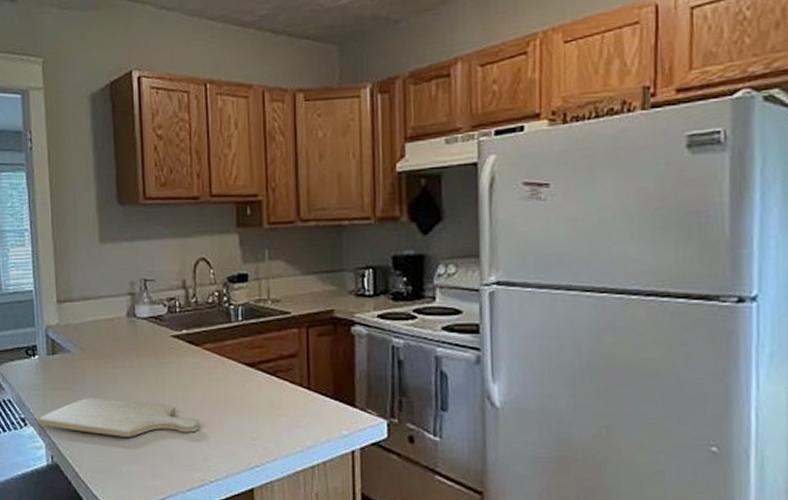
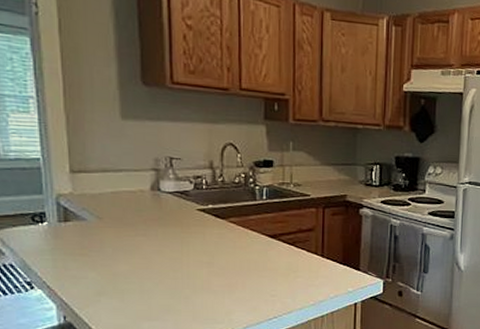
chopping board: present [37,398,200,437] -> none [46,263,224,297]

